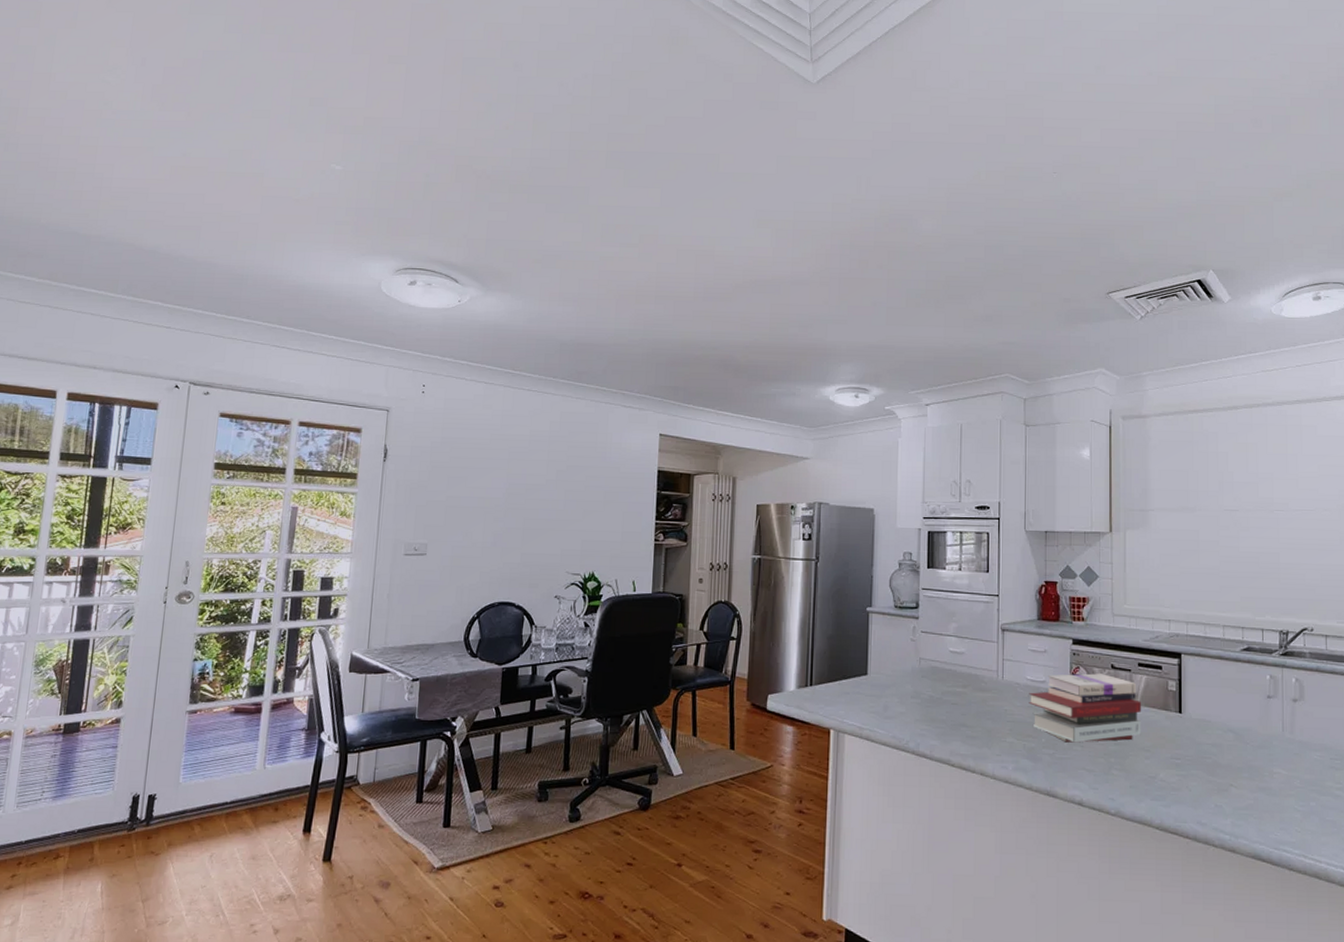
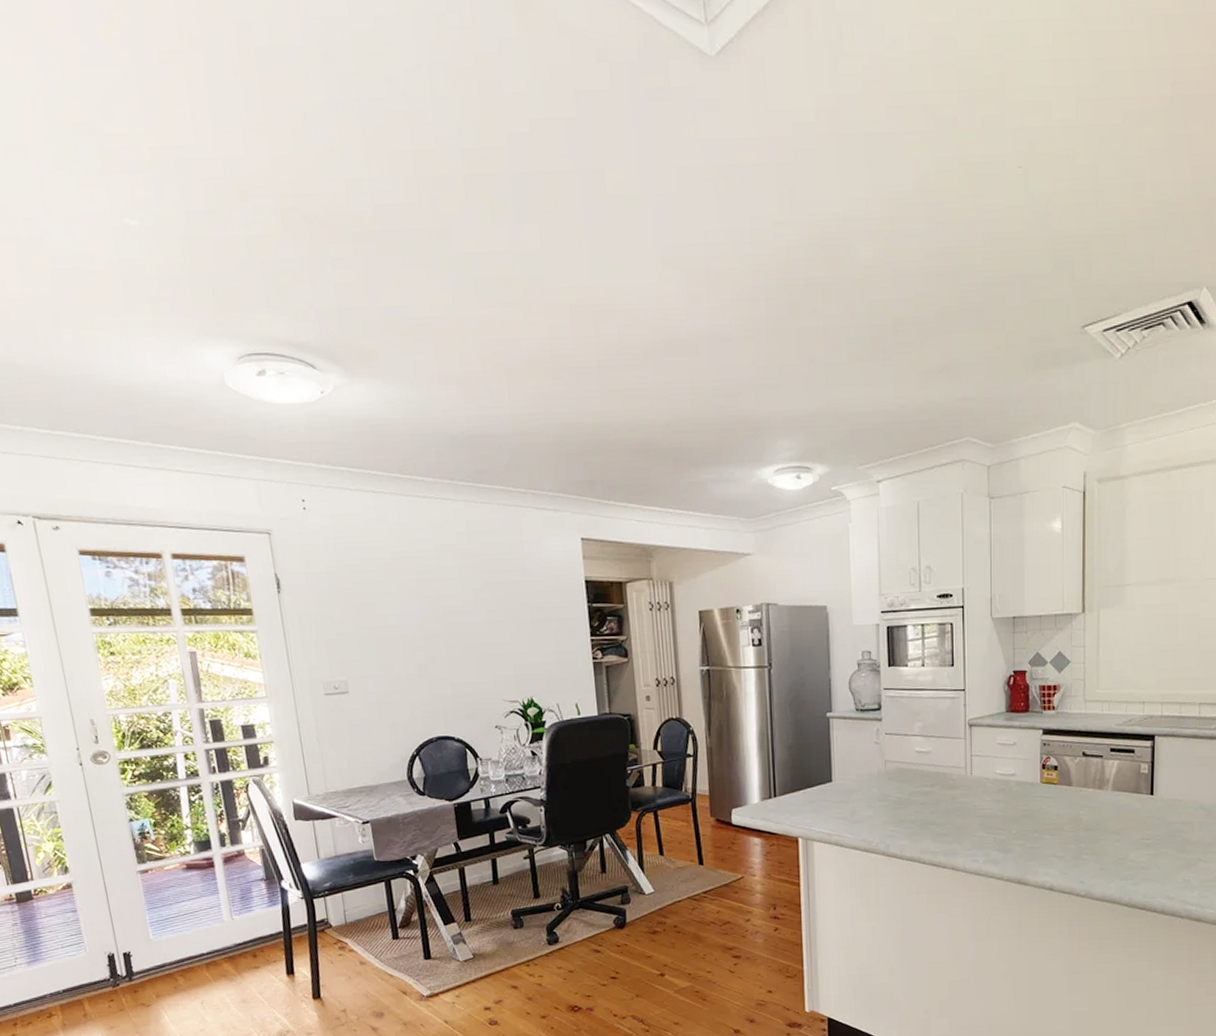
books: present [1029,673,1142,743] -> none [998,762,1114,832]

